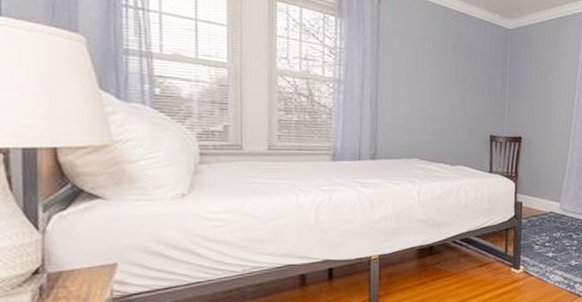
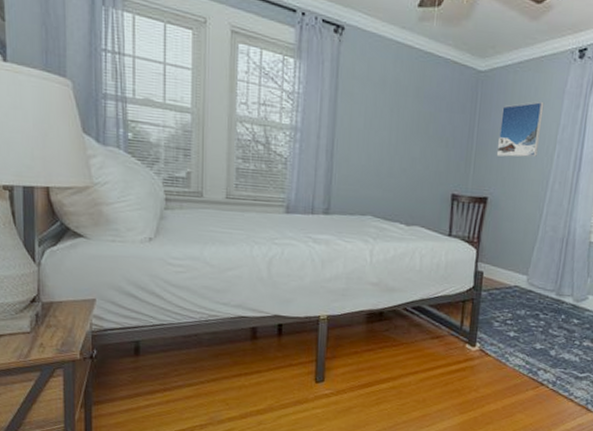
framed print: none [526,55,564,102] -> present [496,102,544,157]

